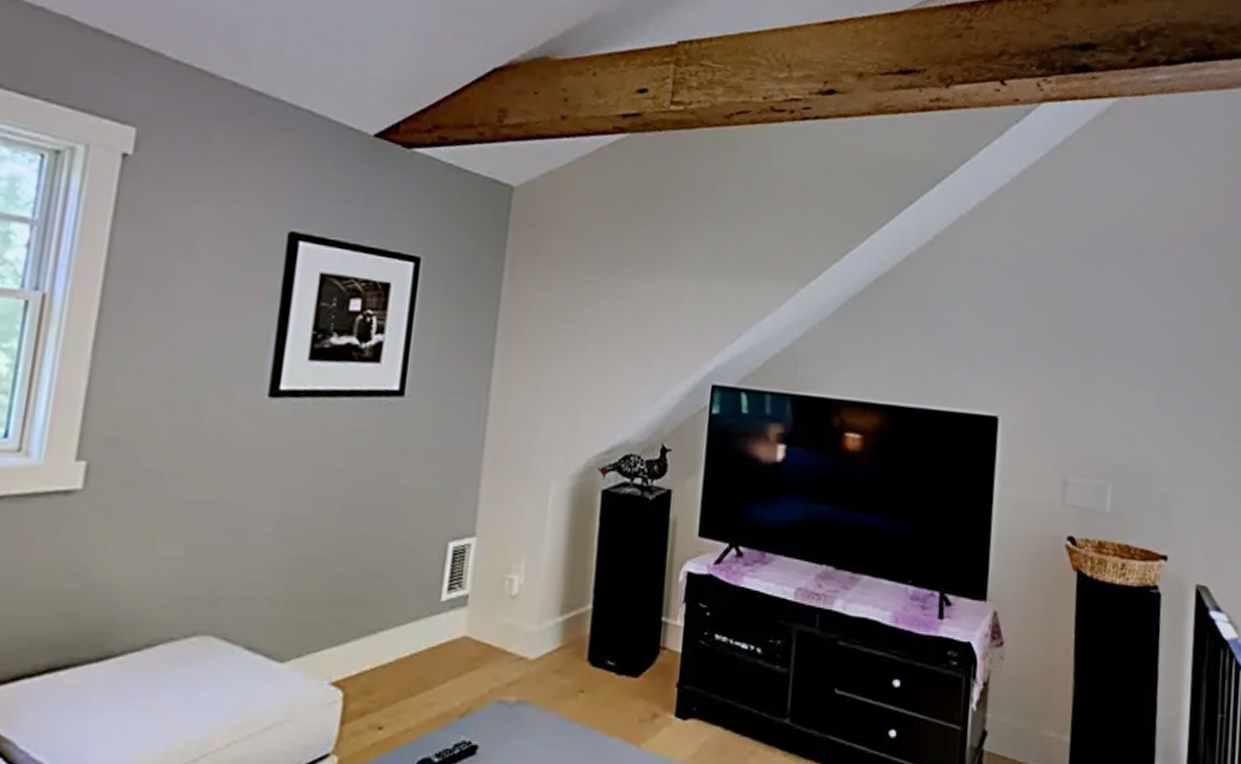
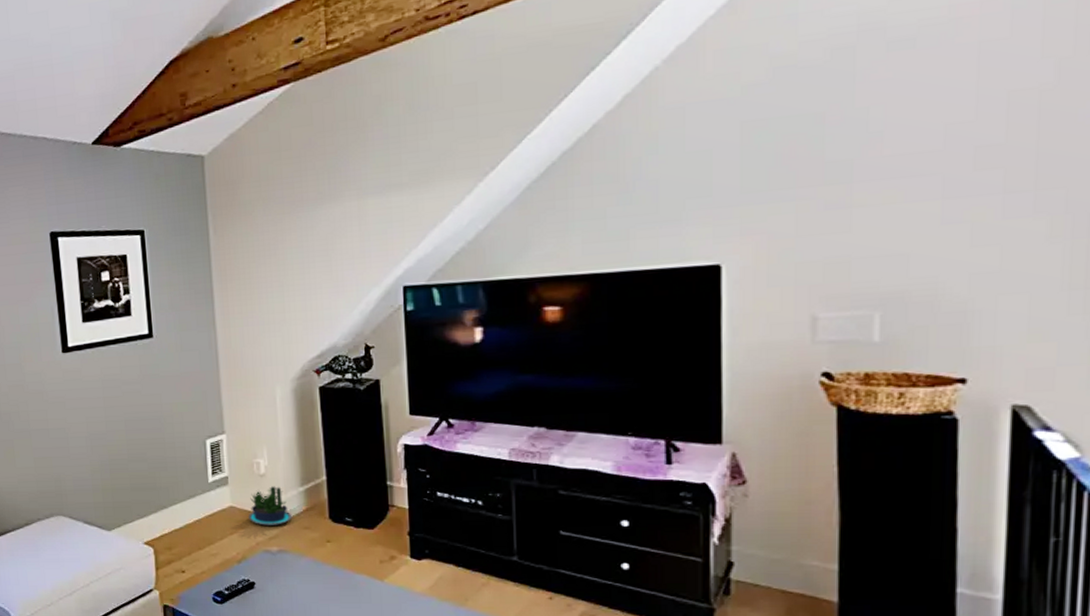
potted plant: none [484,612,542,666] -> present [247,486,292,526]

